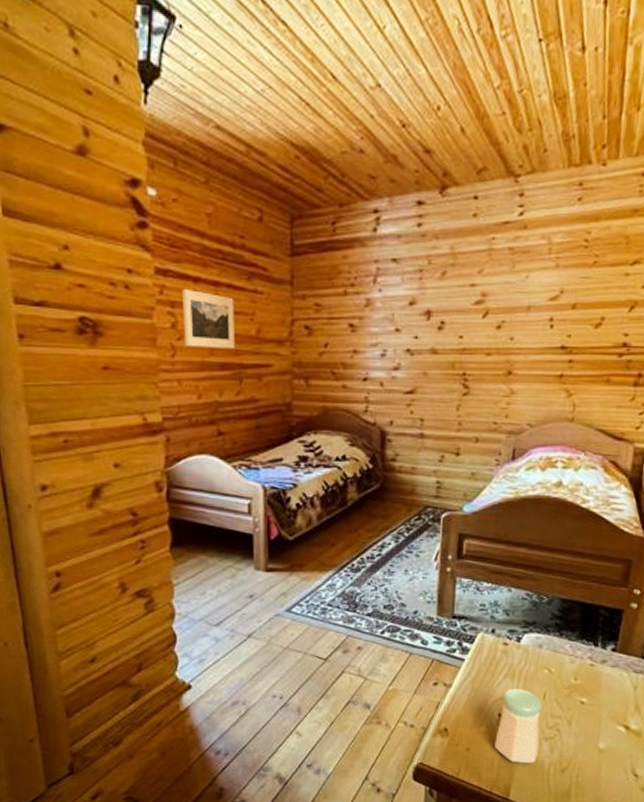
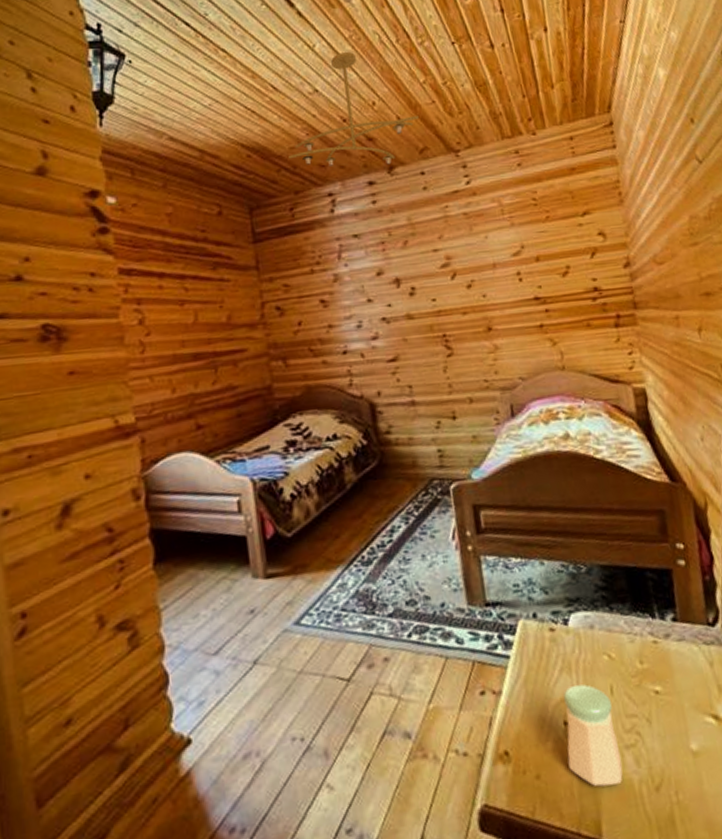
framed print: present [183,288,234,350] -> none [148,284,206,342]
ceiling light fixture: none [339,38,484,184] -> present [289,51,419,166]

